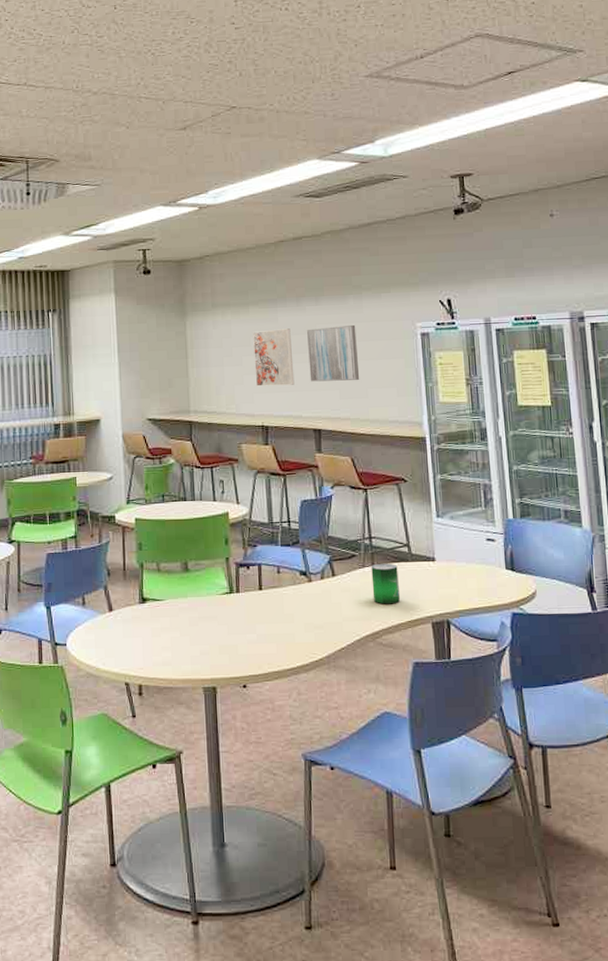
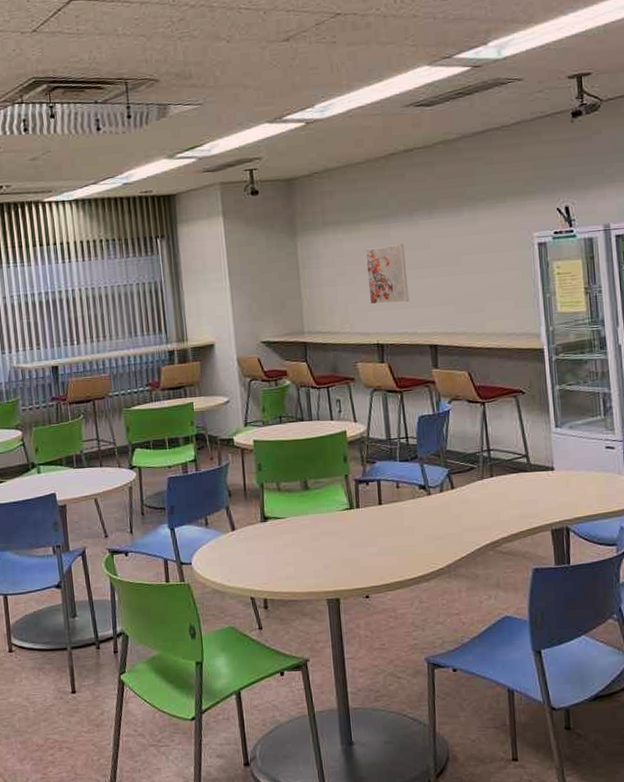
wall art: present [306,324,360,382] -> none [420,237,476,298]
beverage can: present [371,563,401,605] -> none [490,474,520,514]

